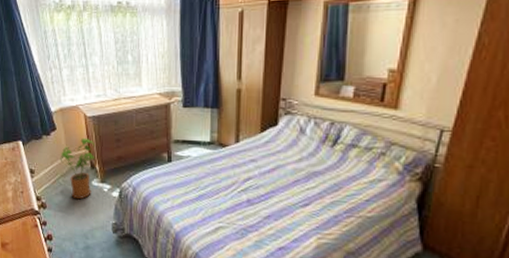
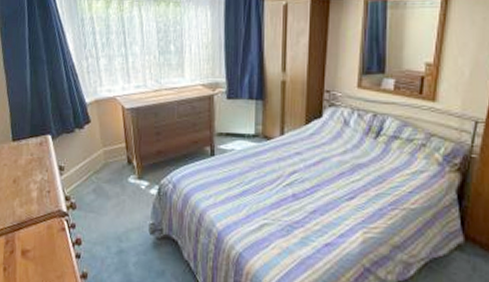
house plant: present [60,137,96,200] -> none [93,131,134,198]

